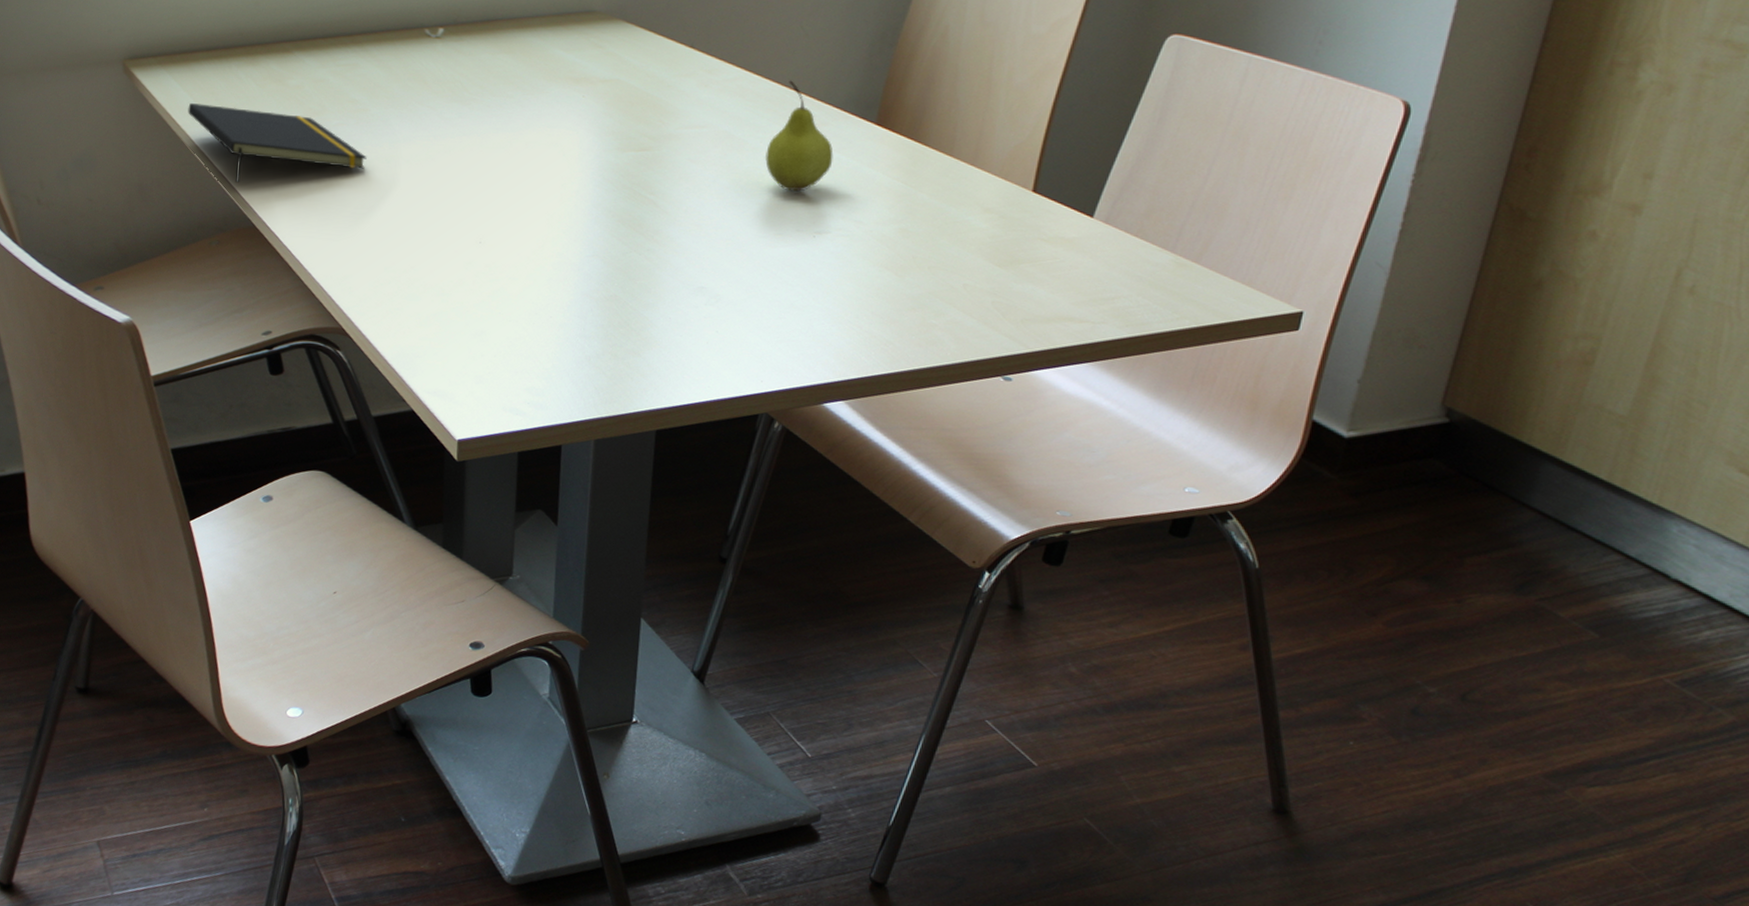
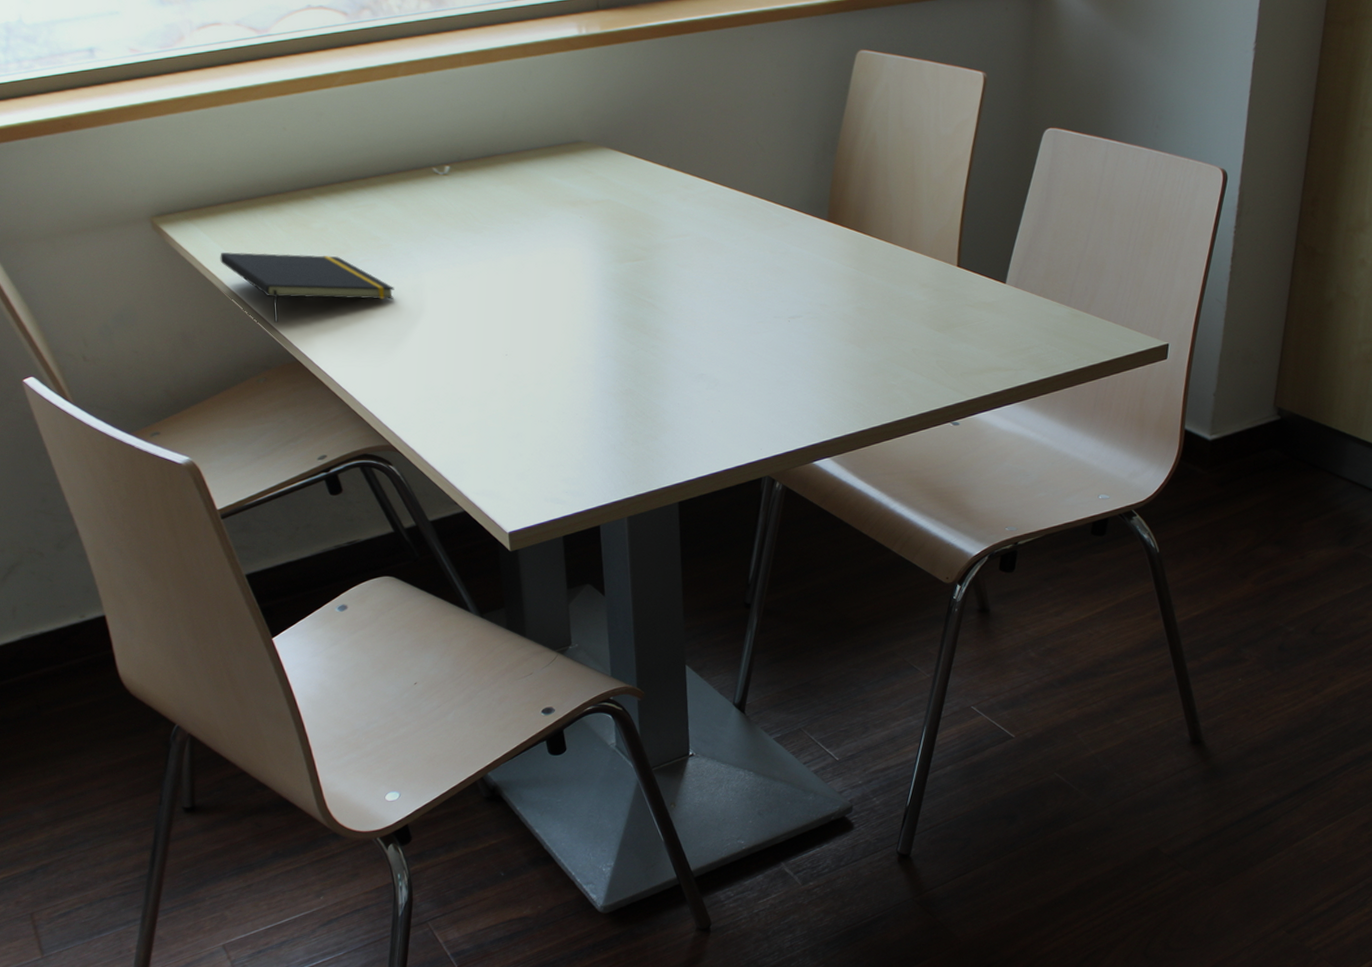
fruit: present [765,80,833,192] -> none [741,189,797,285]

